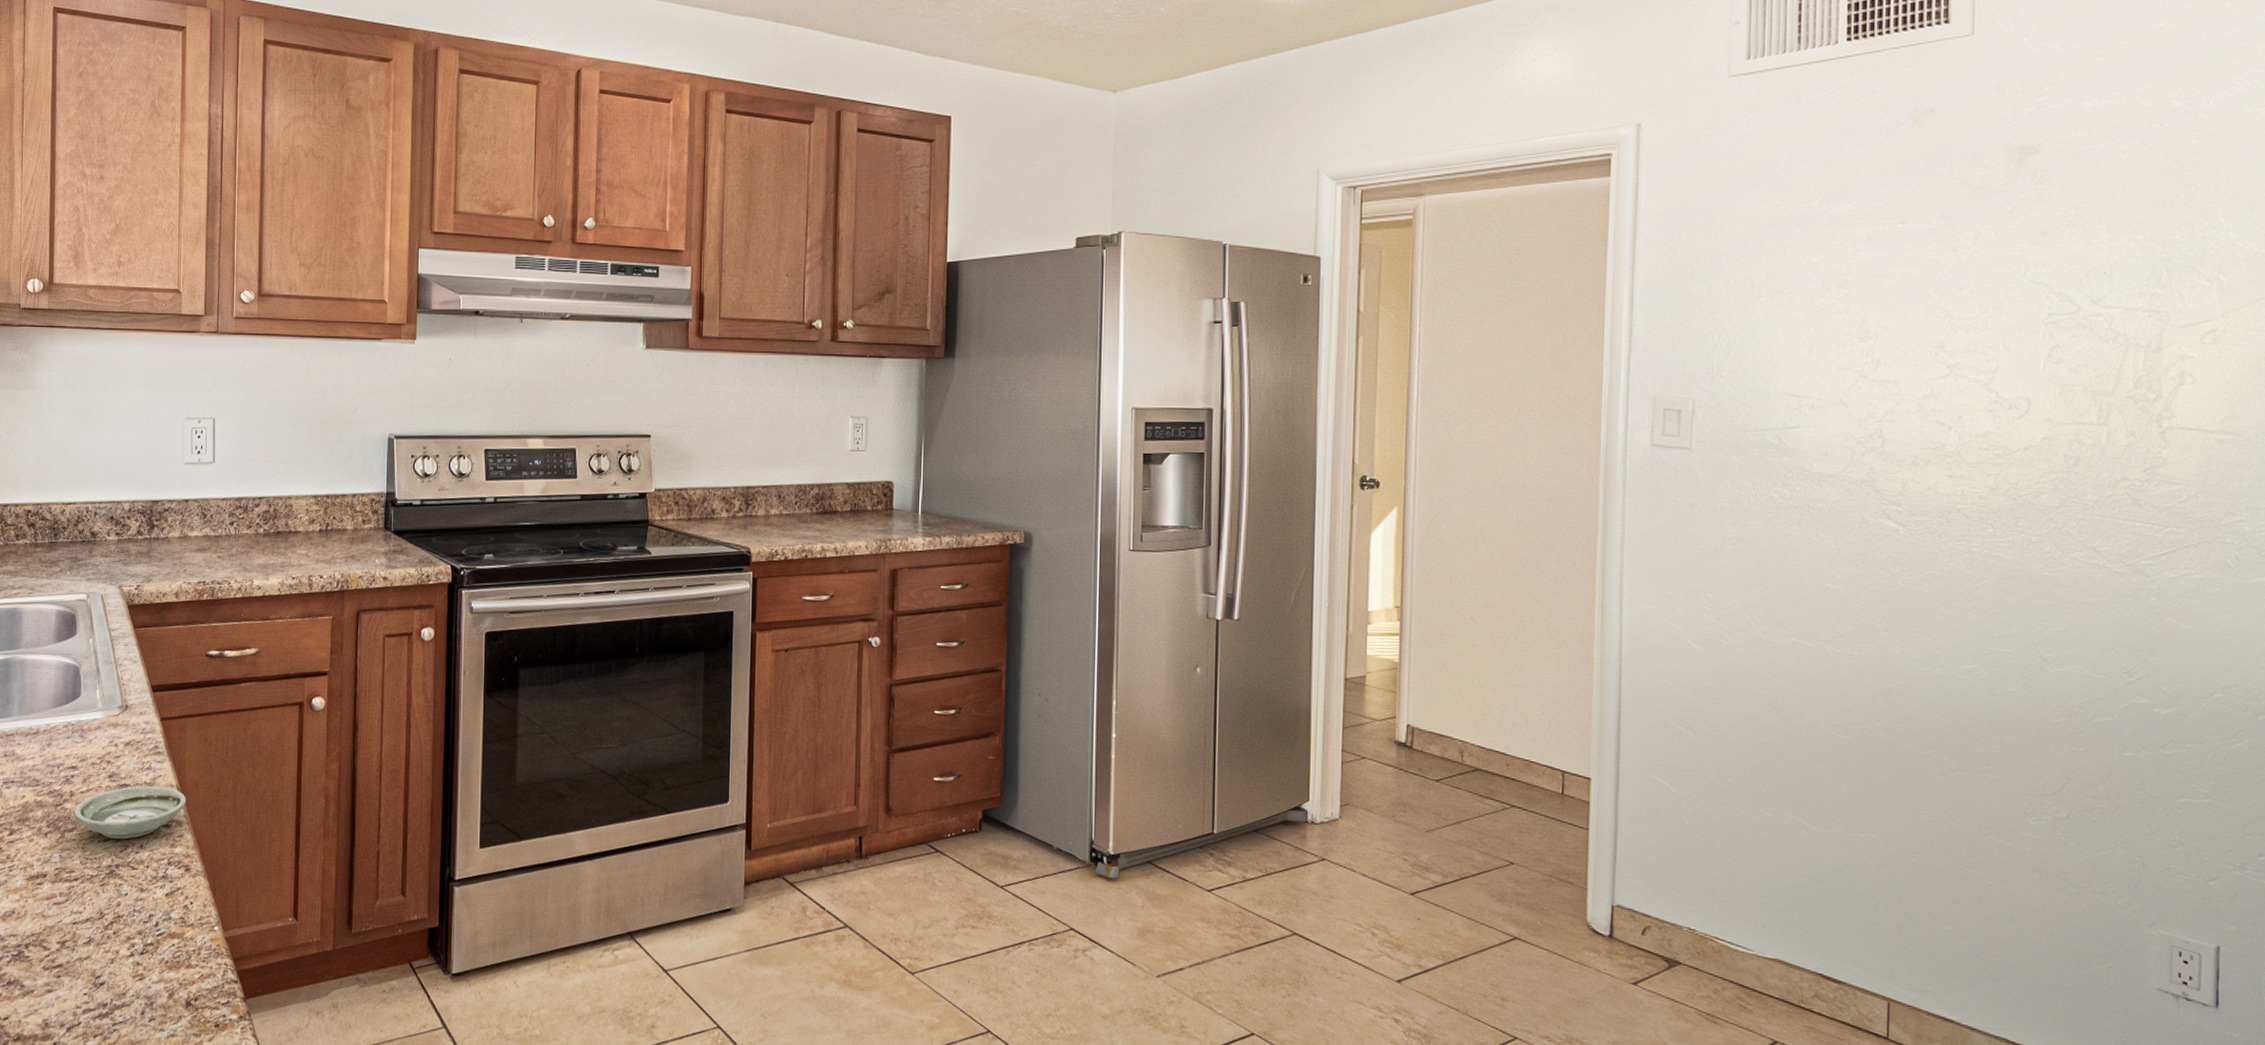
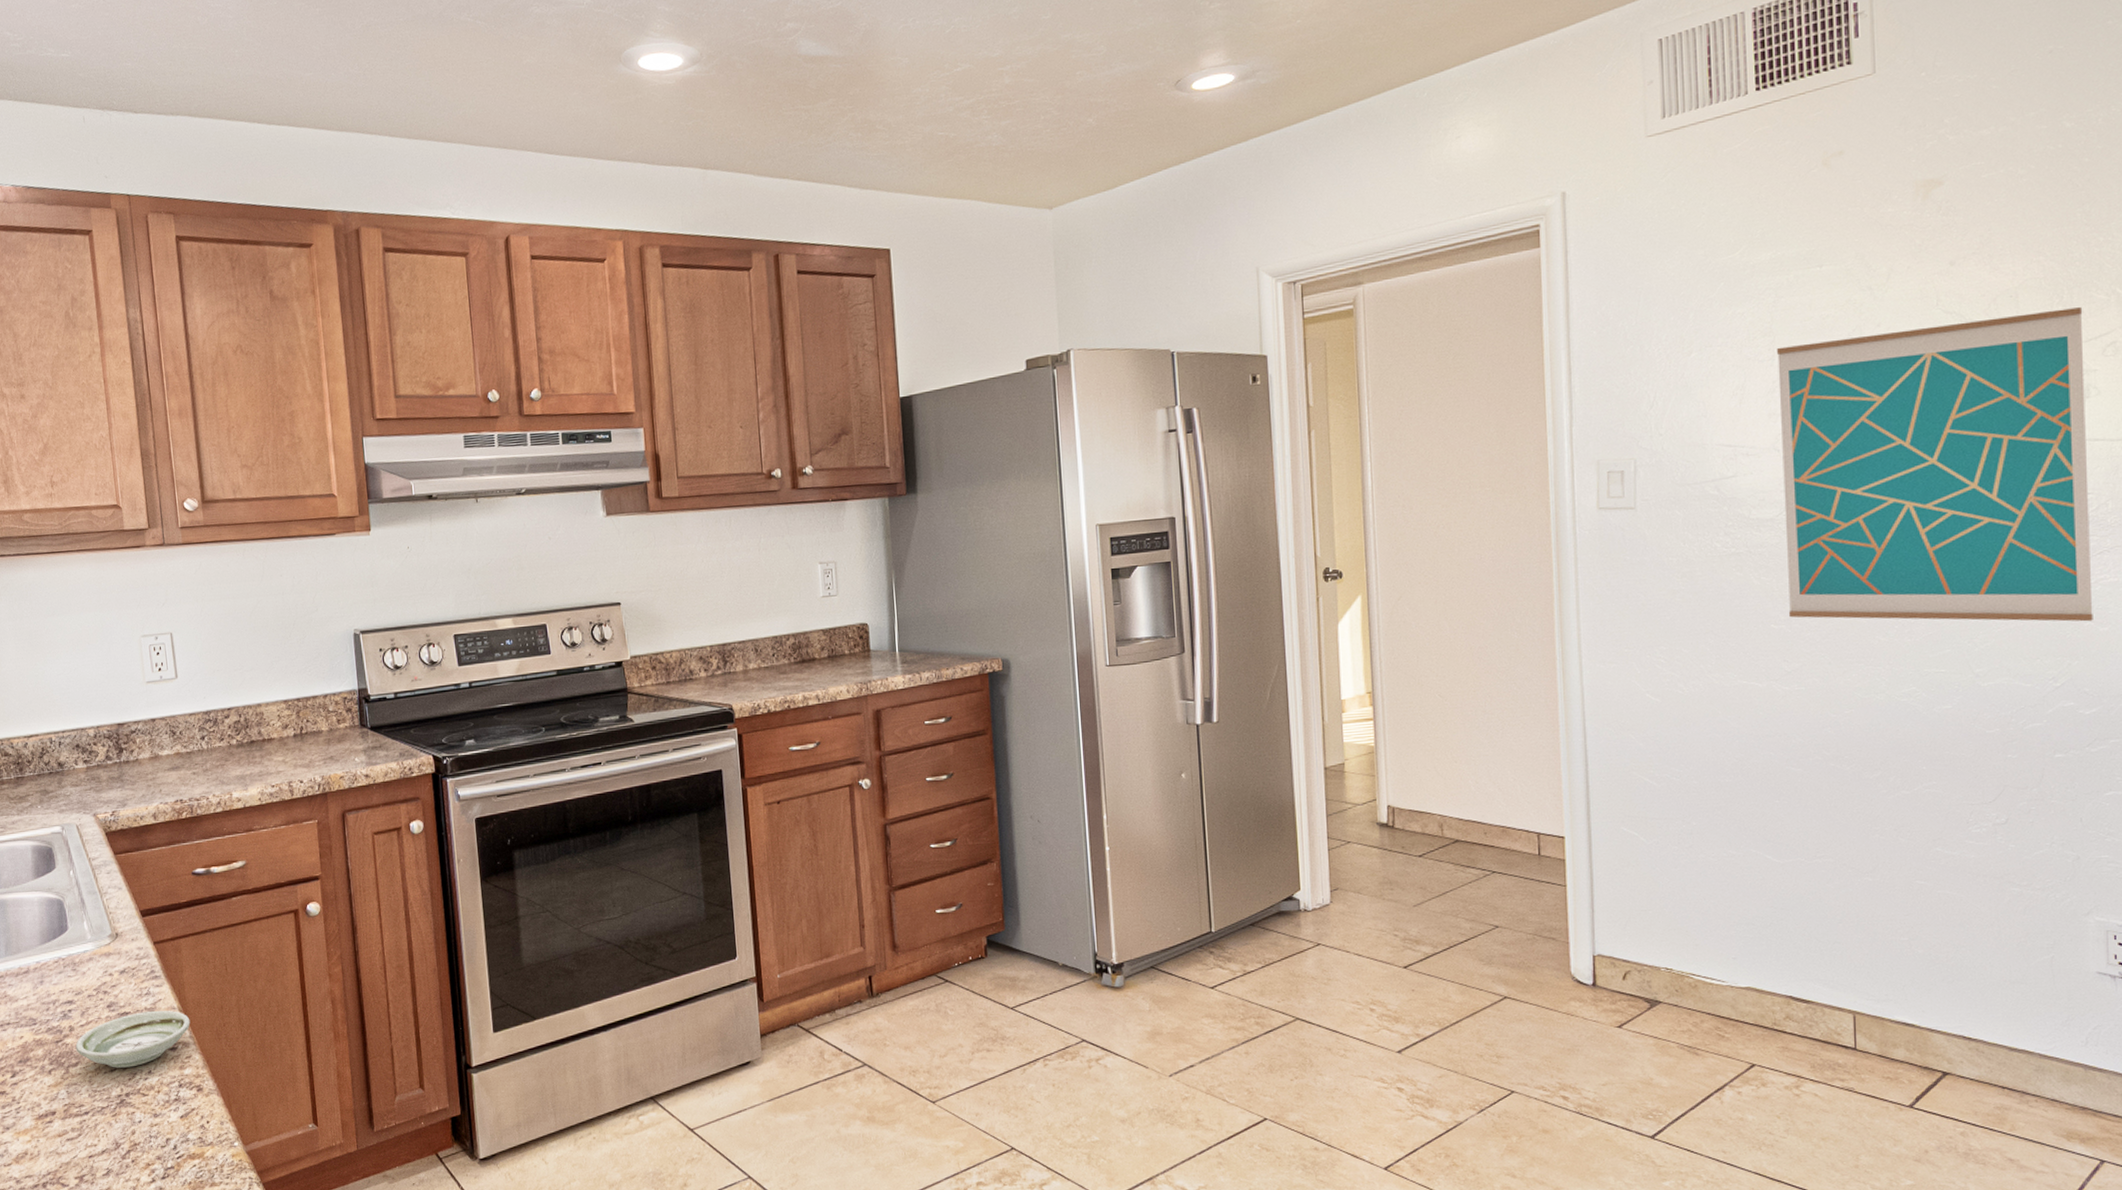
wall art: none [1845,291,2182,617] -> present [1777,307,2093,622]

